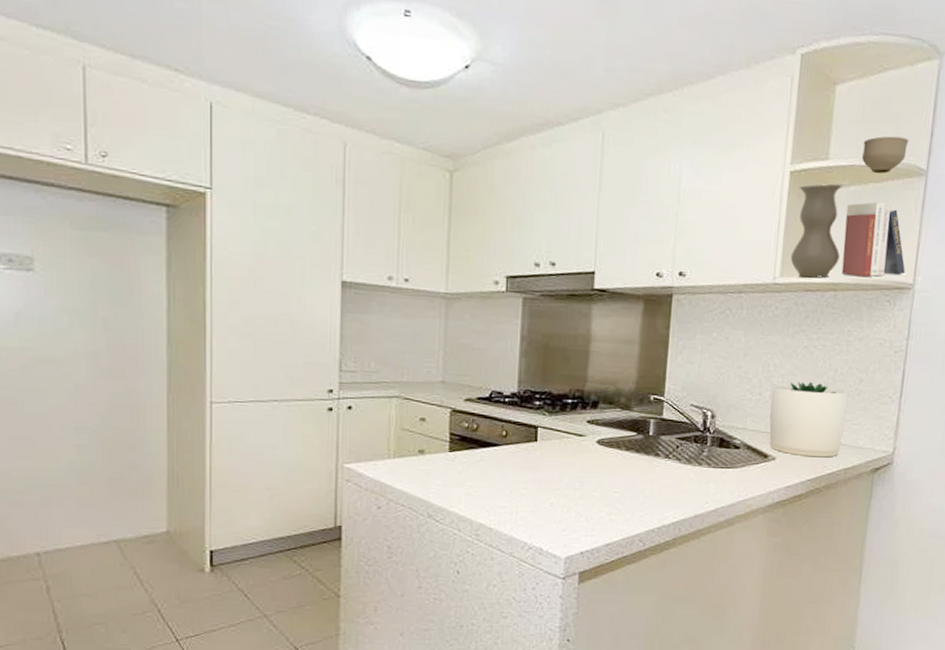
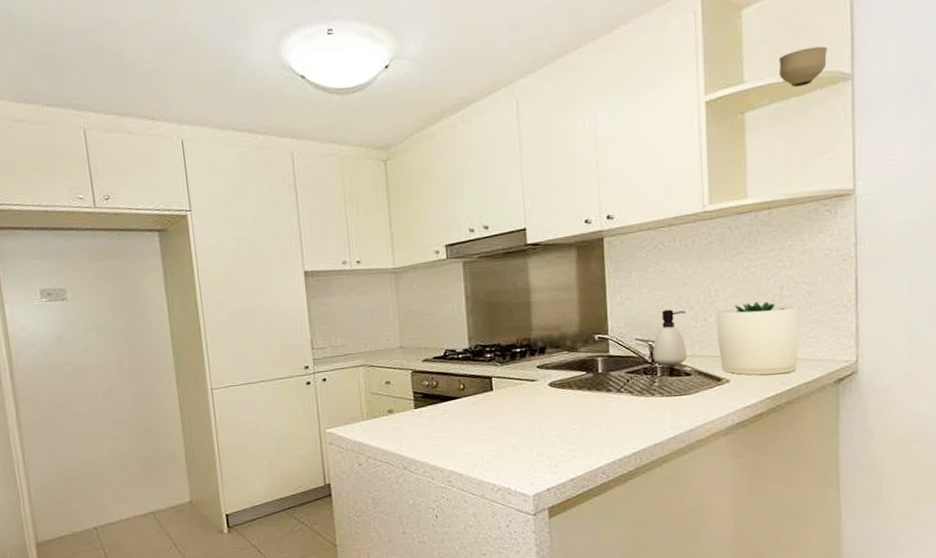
soap dispenser: none [705,378,743,437] -> present [652,309,688,366]
vase: present [790,183,843,278] -> none [717,104,769,201]
books: present [841,202,905,277] -> none [769,114,843,192]

